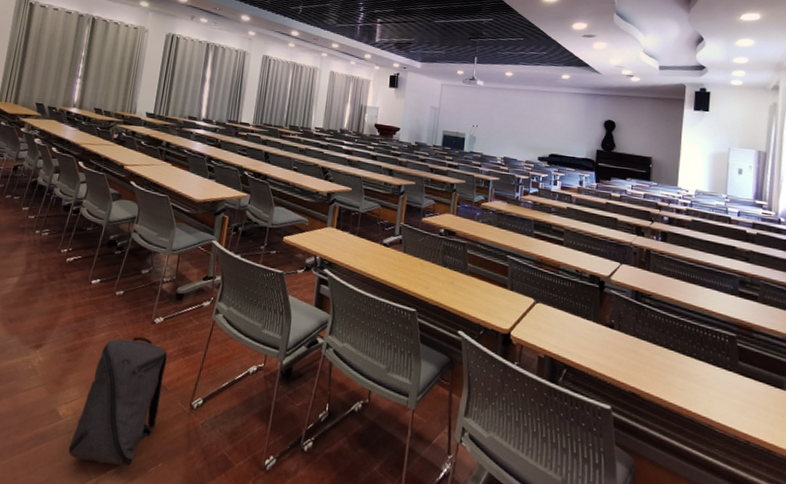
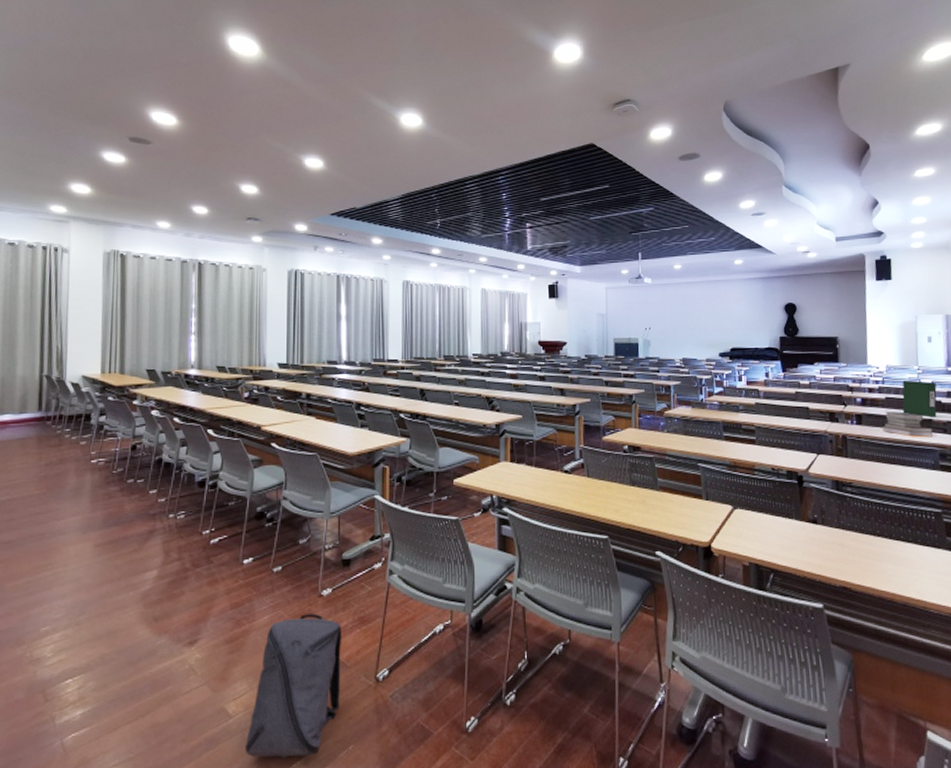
books: none [686,232,735,264] -> present [882,411,933,438]
binder: none [707,206,743,246] -> present [902,380,937,418]

